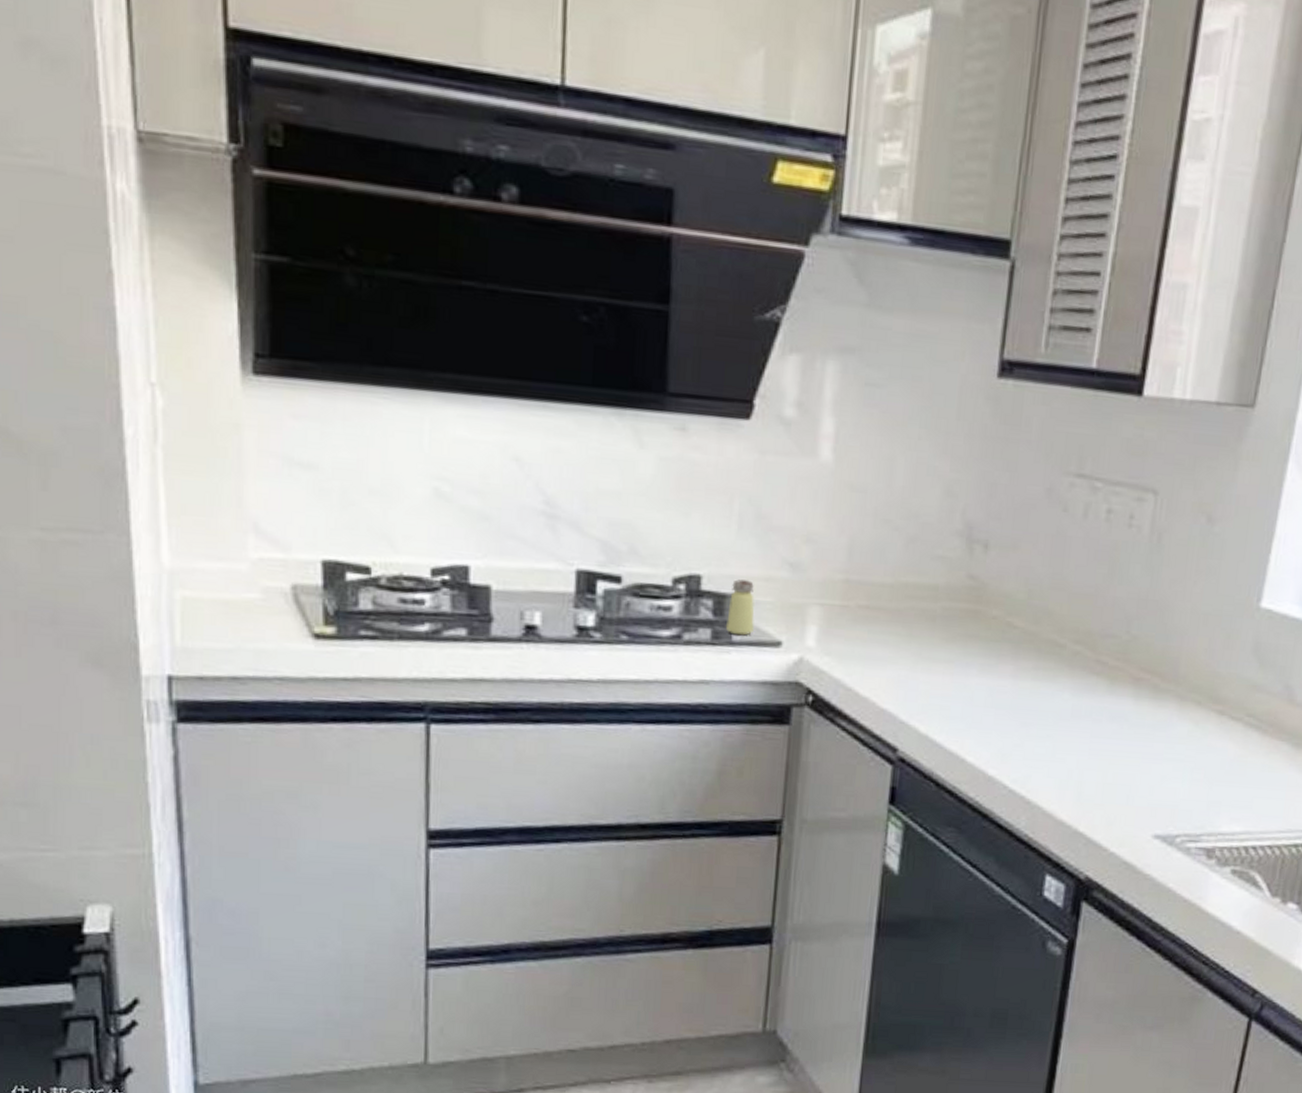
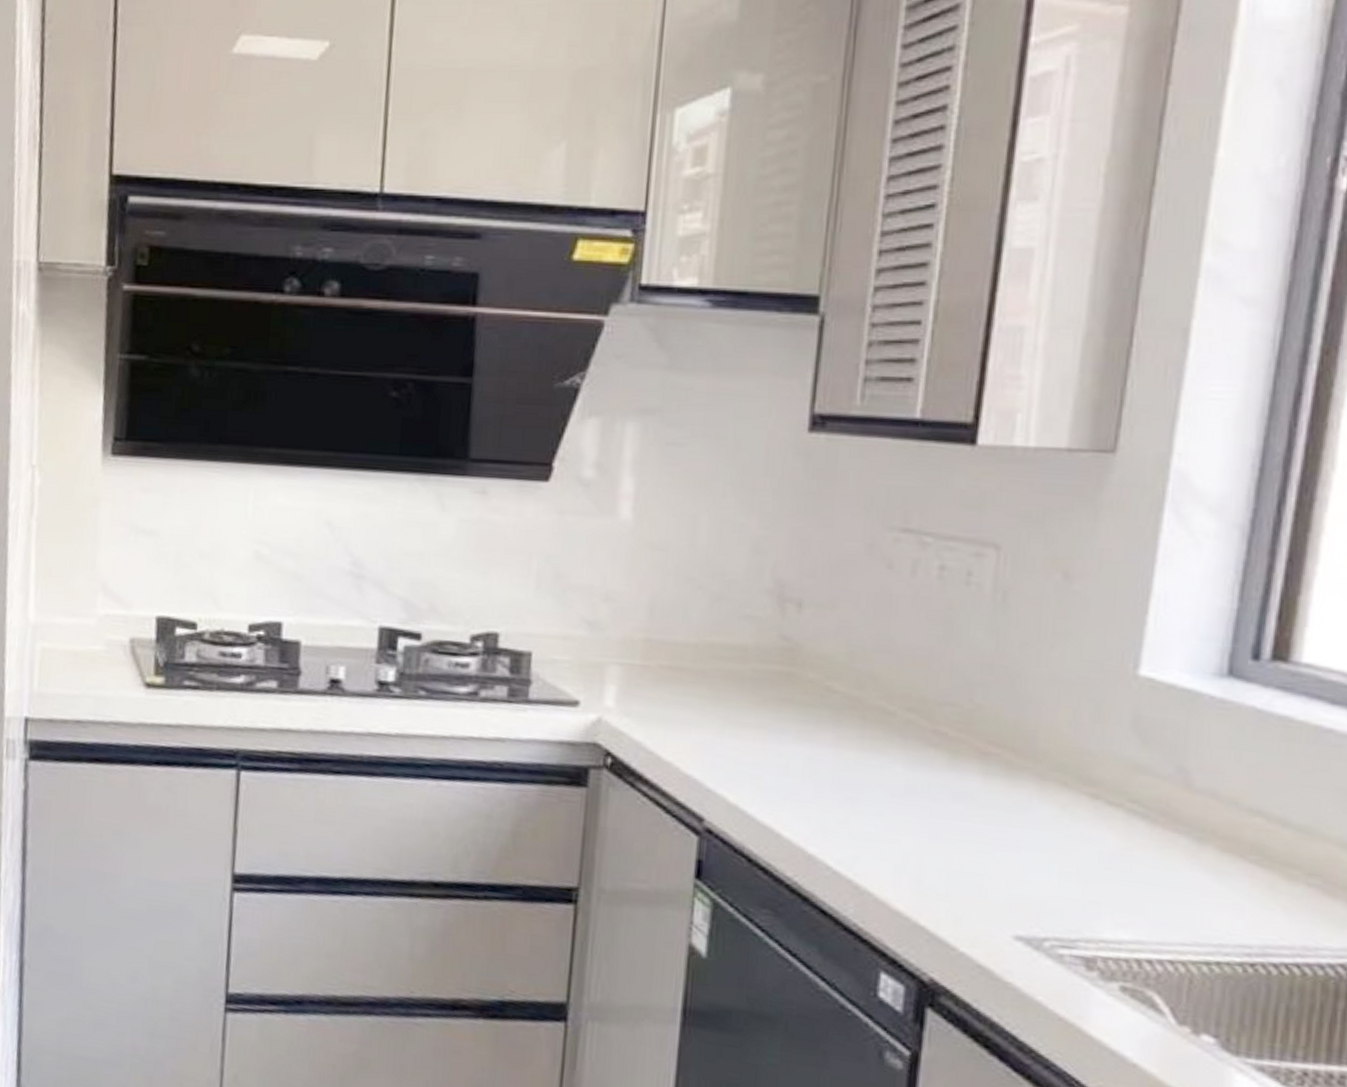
saltshaker: present [725,579,755,636] -> none [522,637,552,694]

